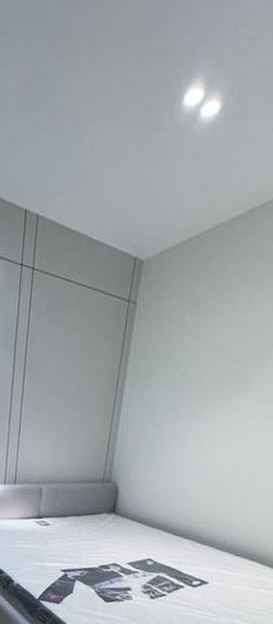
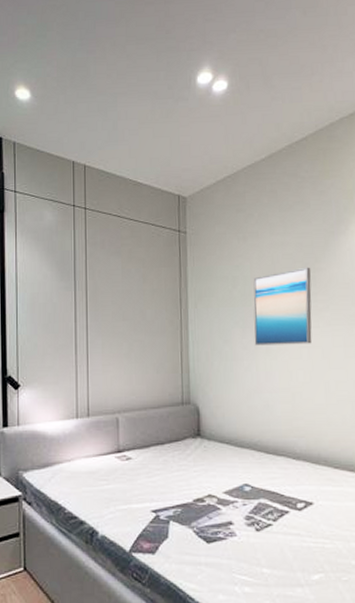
wall art: none [185,352,265,436] -> present [253,267,312,346]

